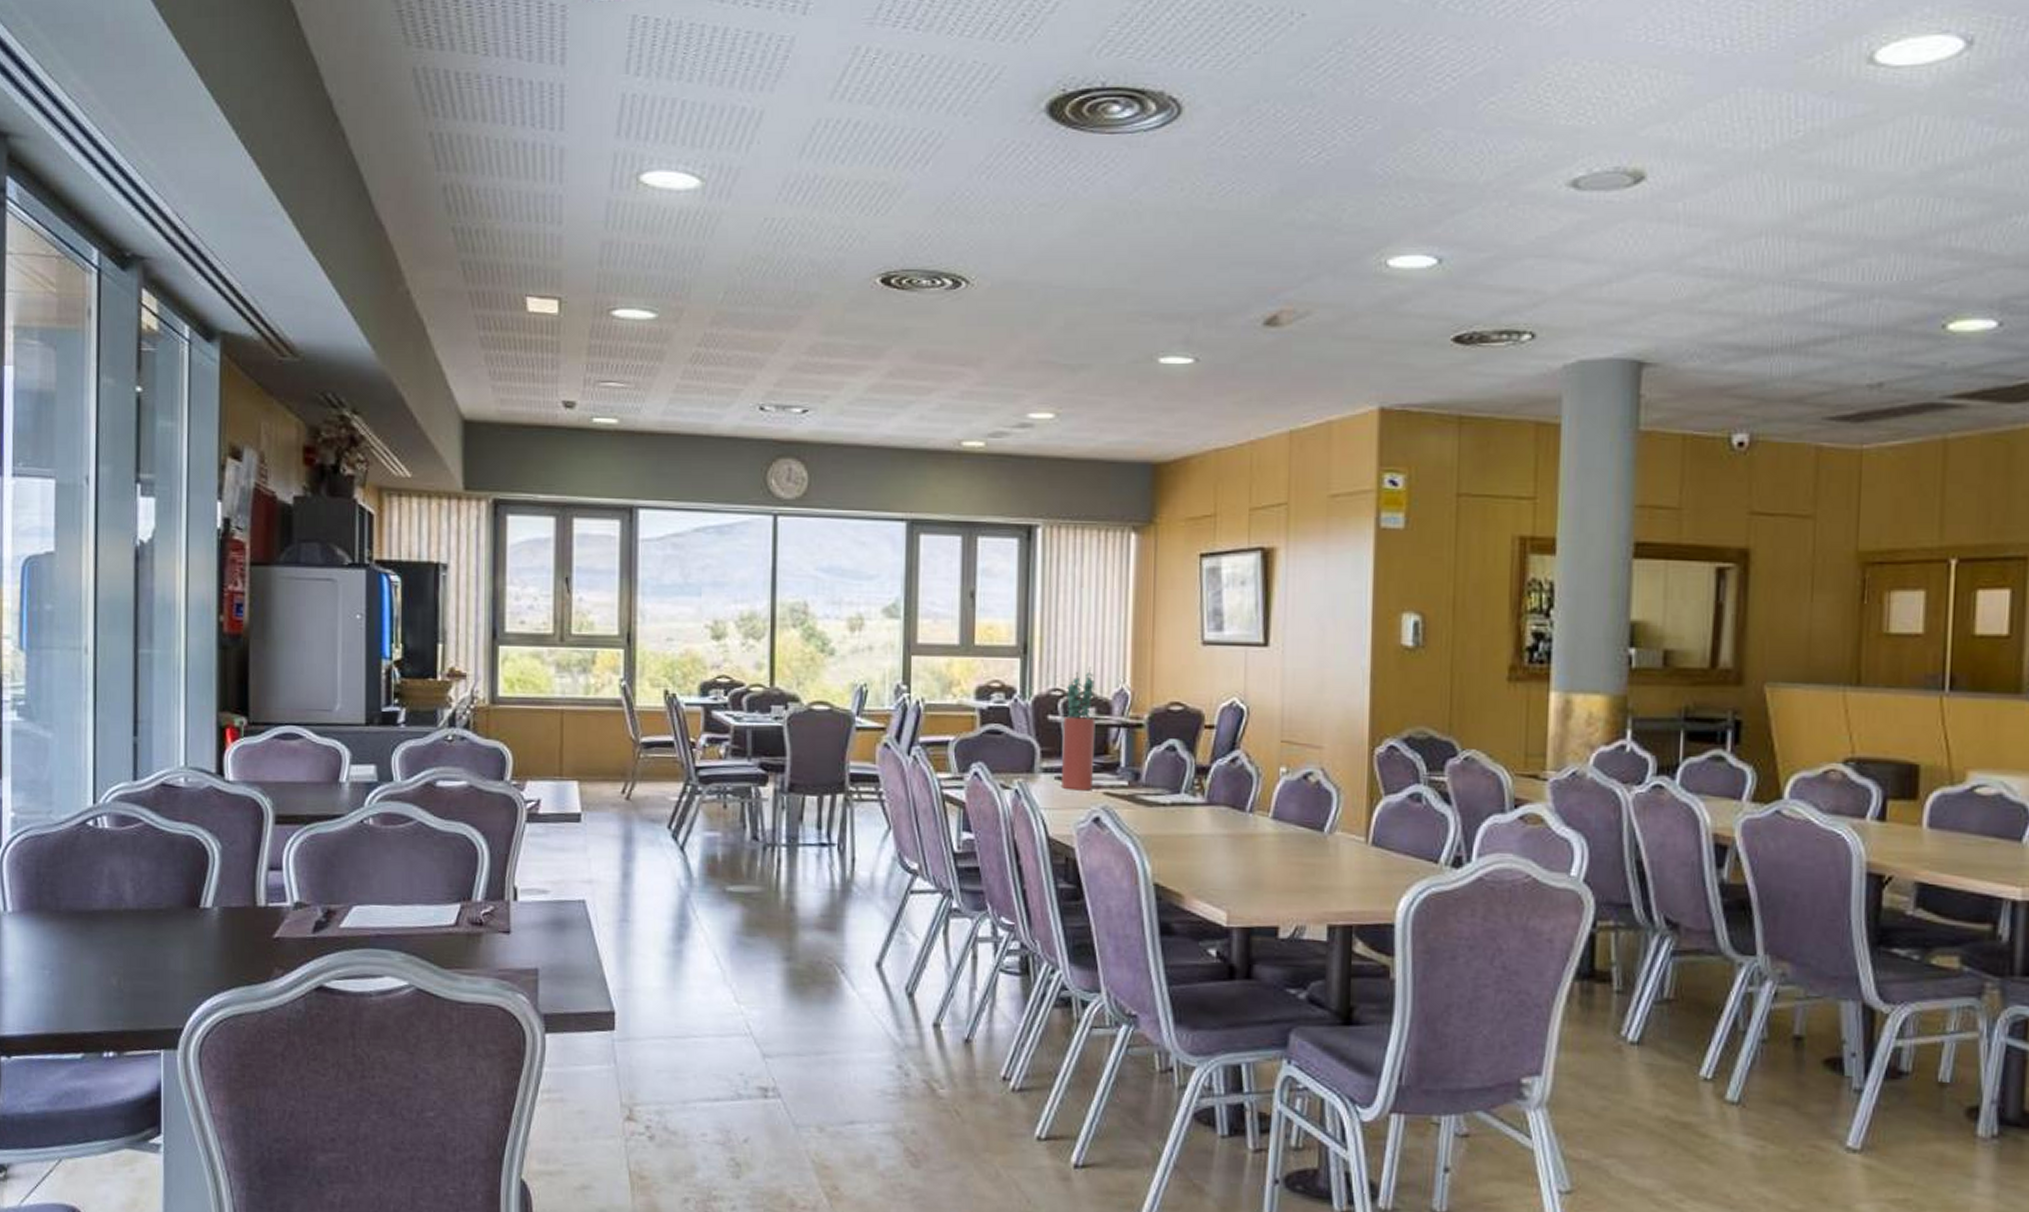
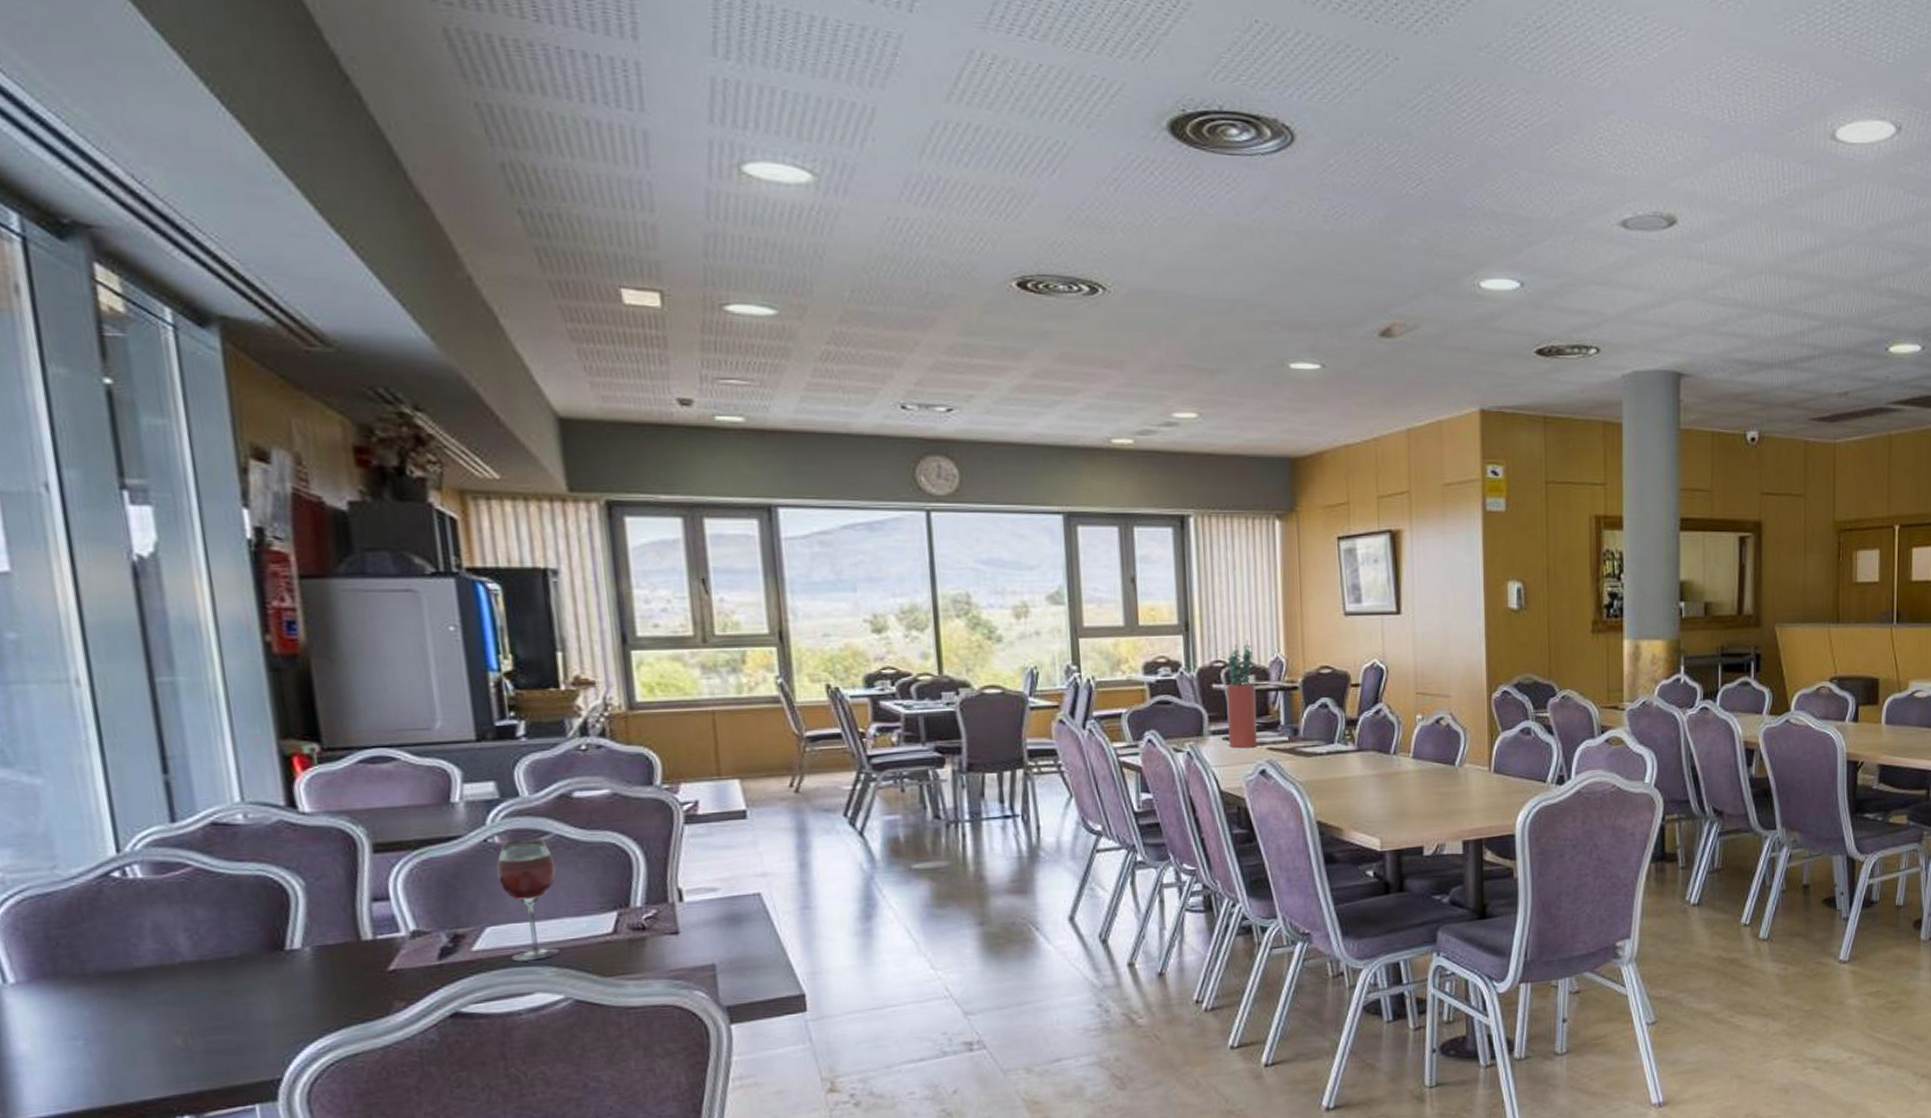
wineglass: none [367,823,415,944] -> present [496,838,560,962]

